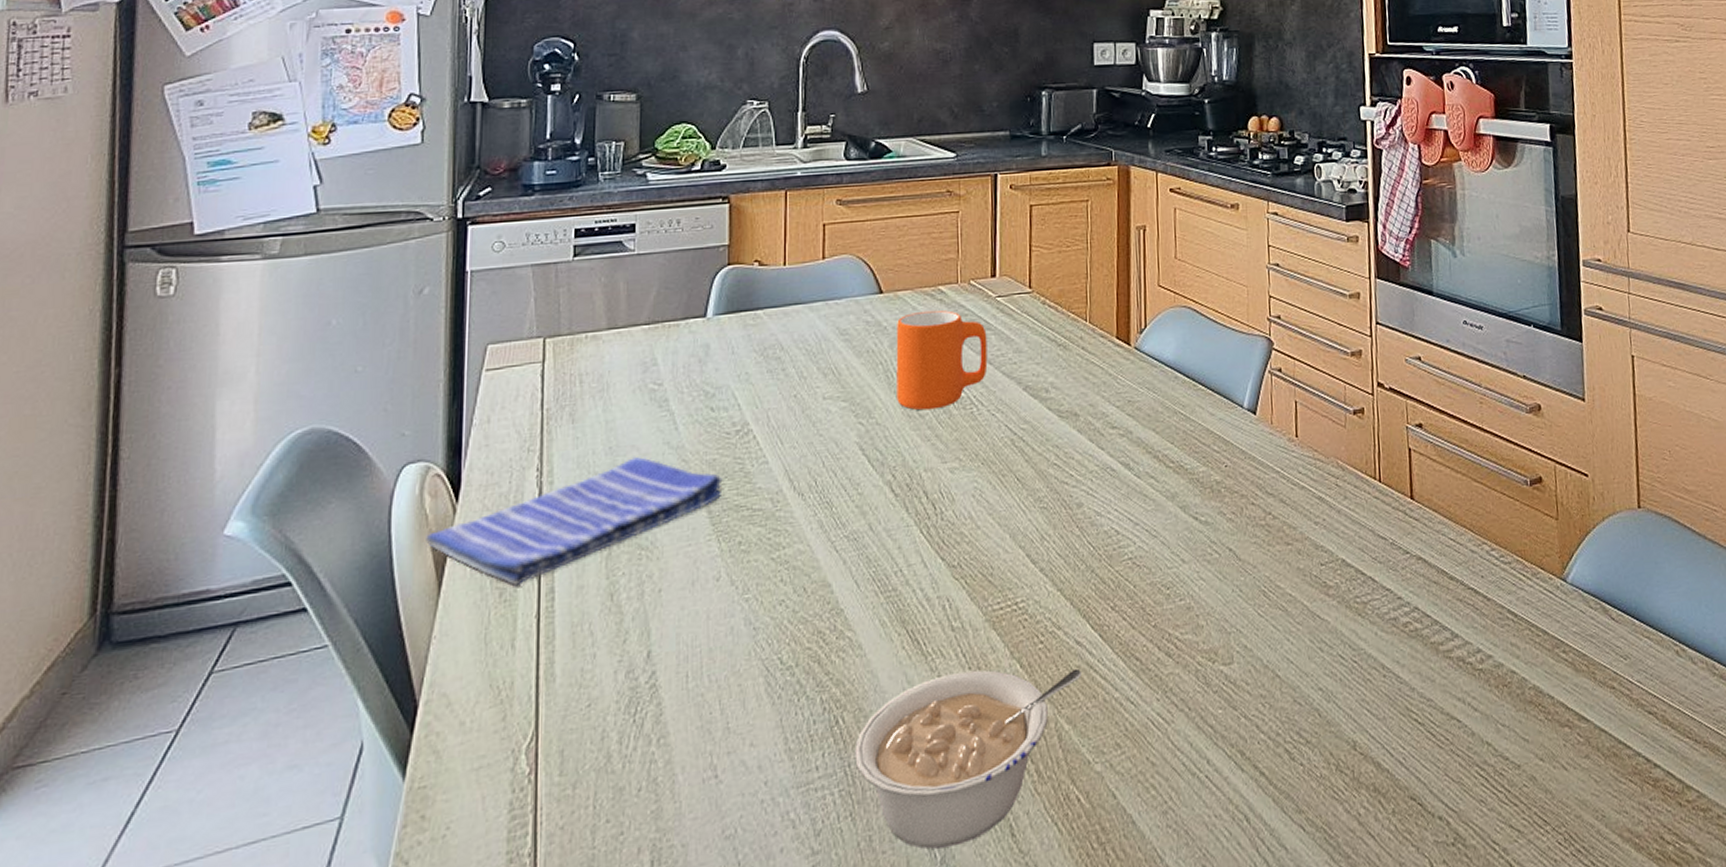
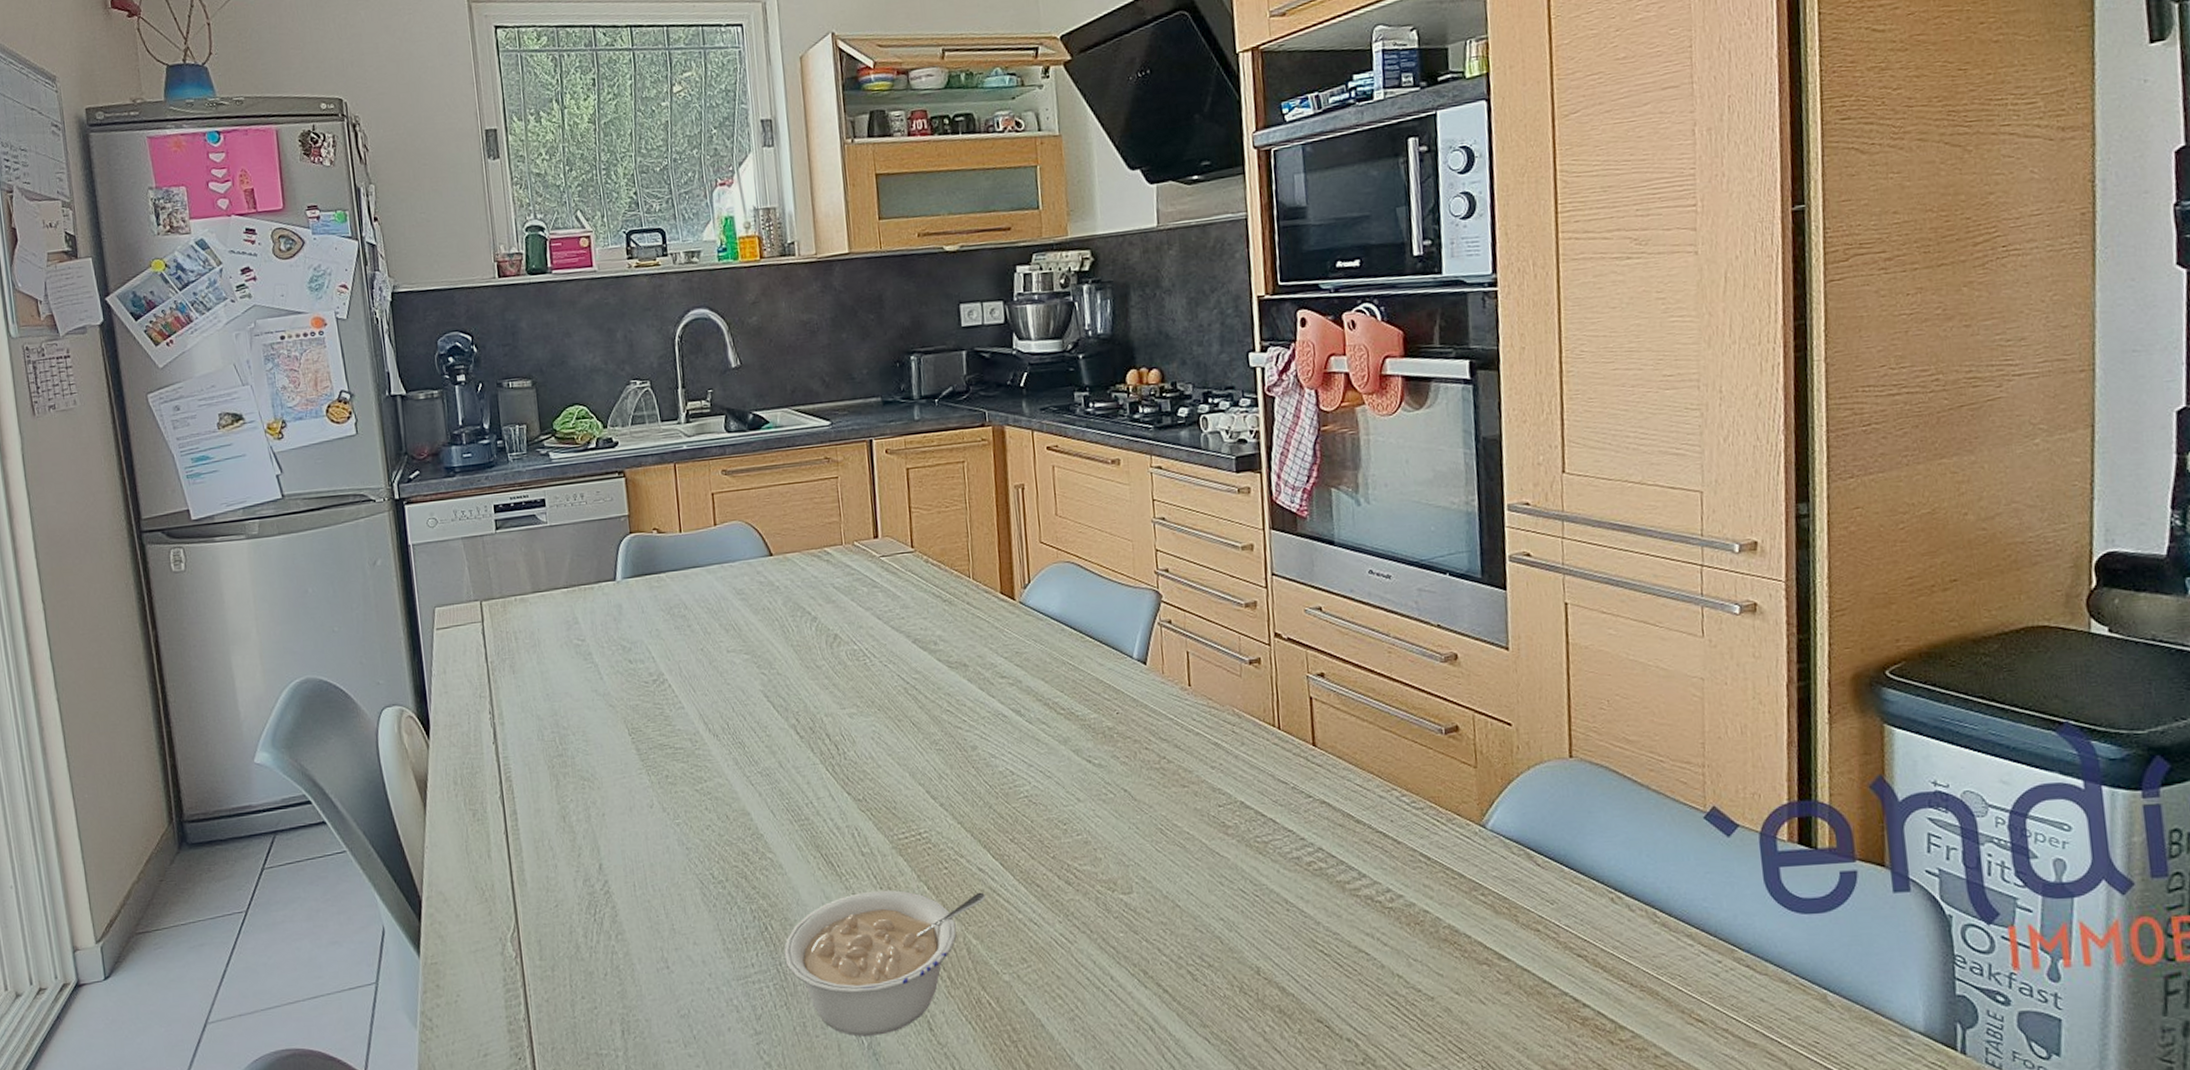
dish towel: present [426,456,723,587] -> none [408,702,648,809]
mug: present [896,310,988,411] -> none [788,570,877,662]

